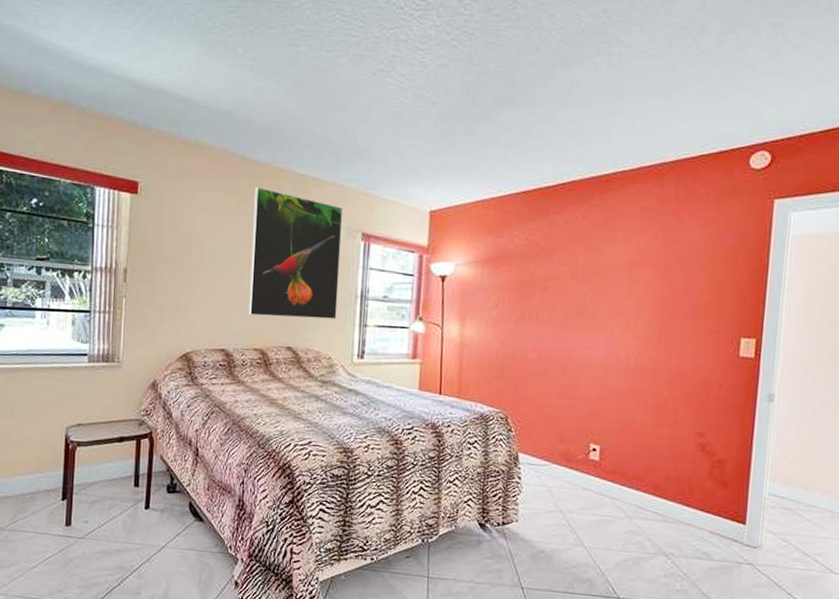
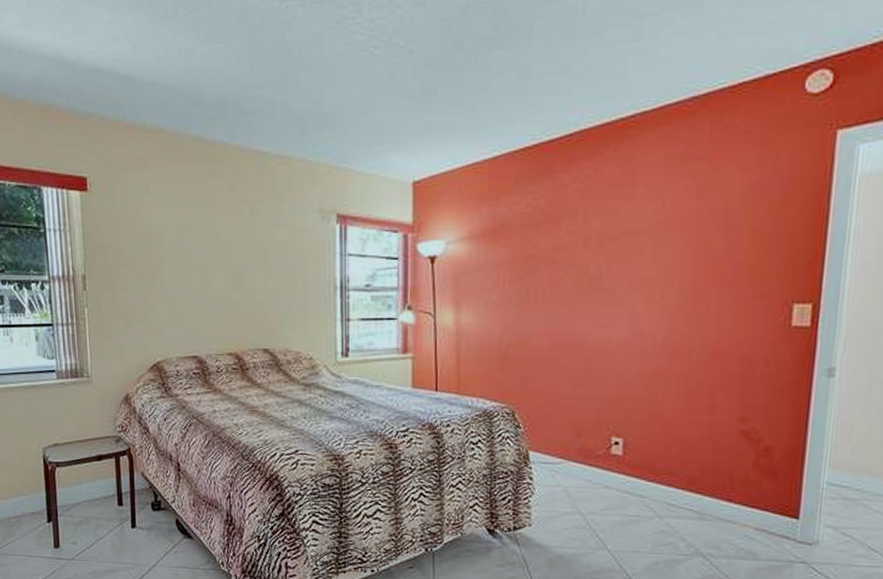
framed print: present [249,187,344,319] -> none [213,171,315,317]

